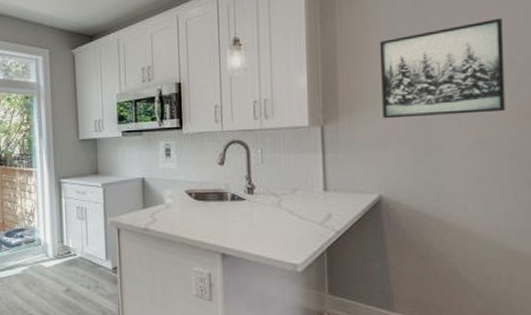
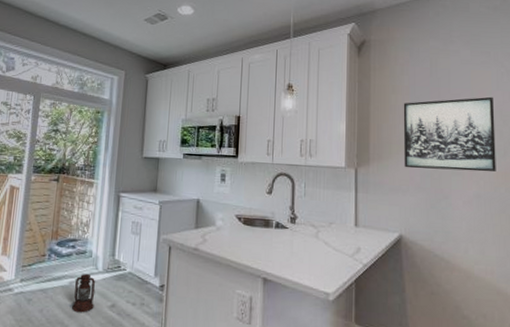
lantern: none [29,262,50,299] -> present [72,274,95,313]

